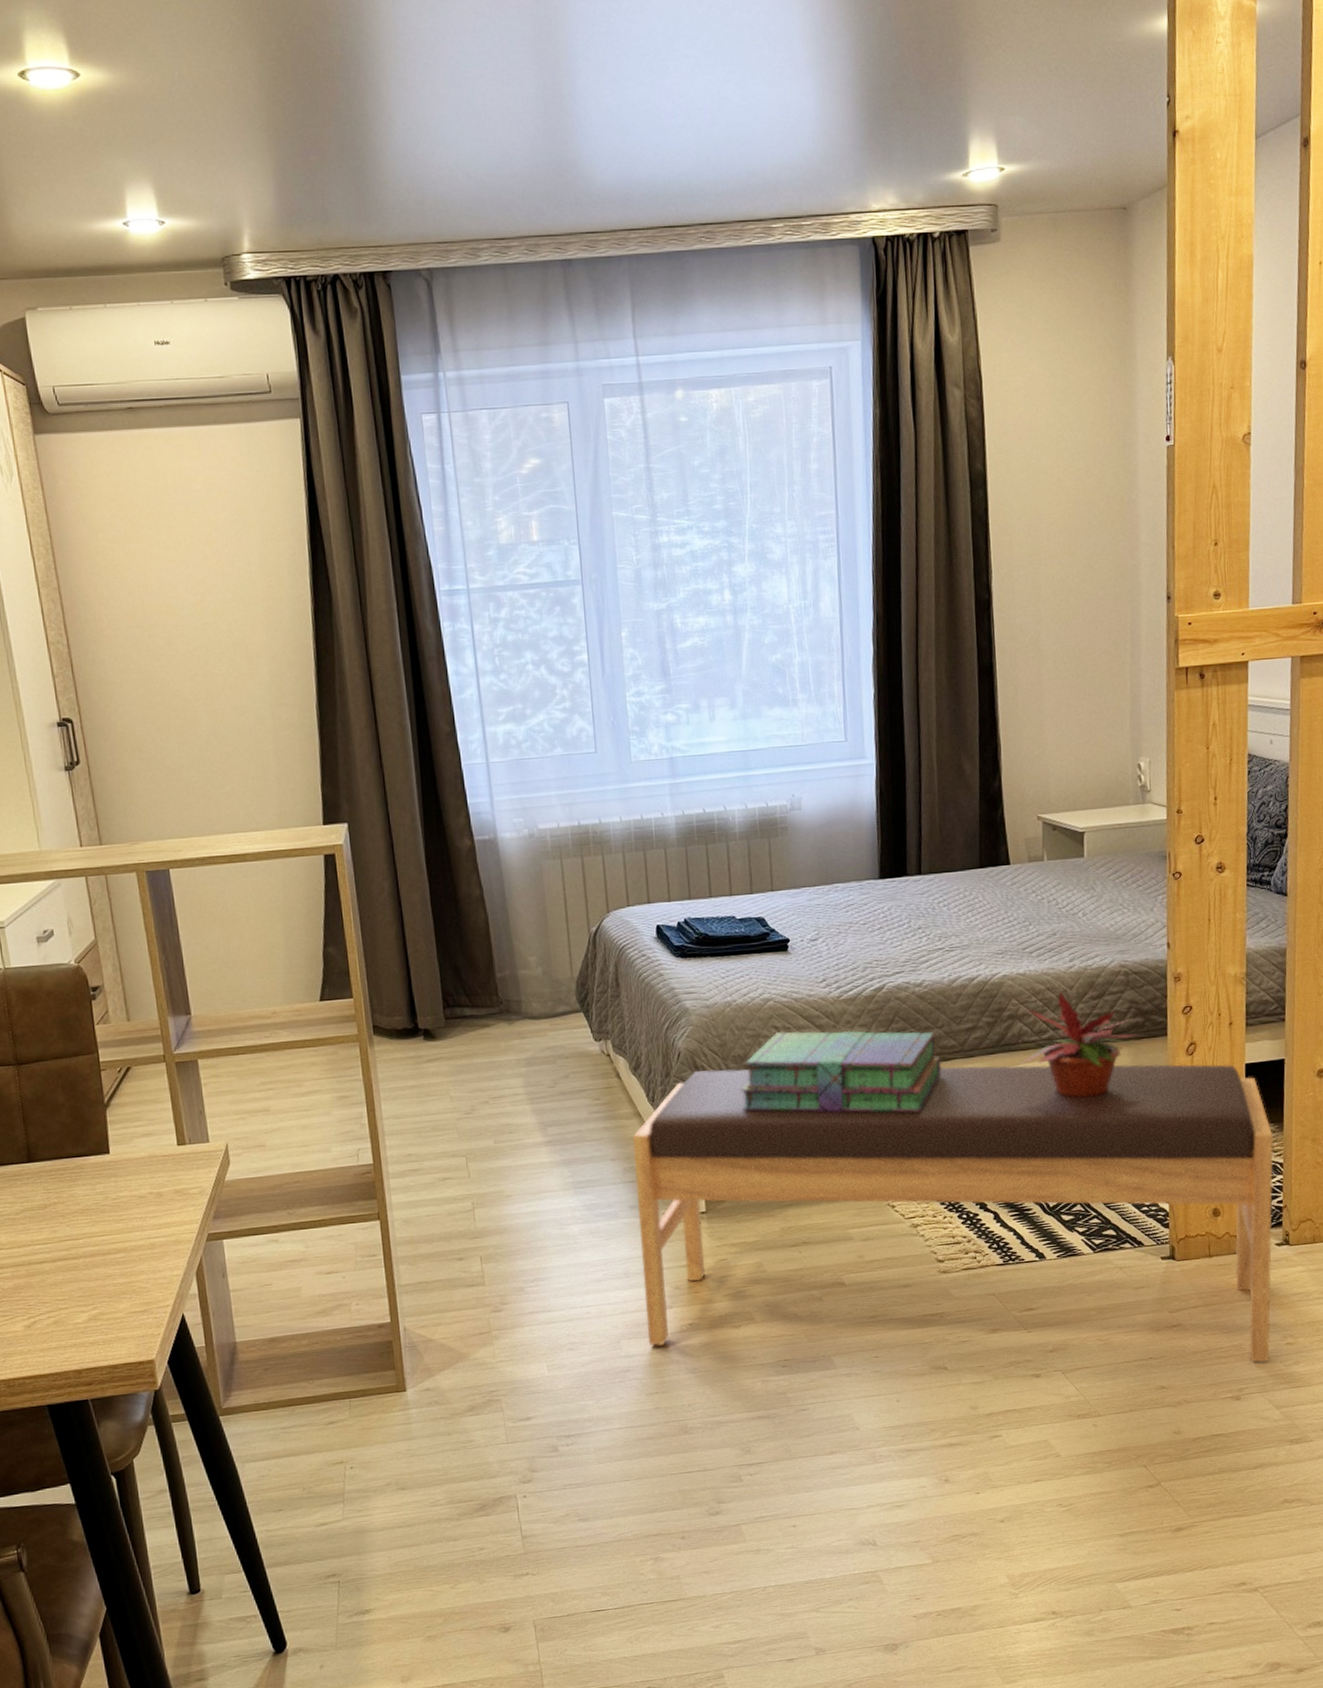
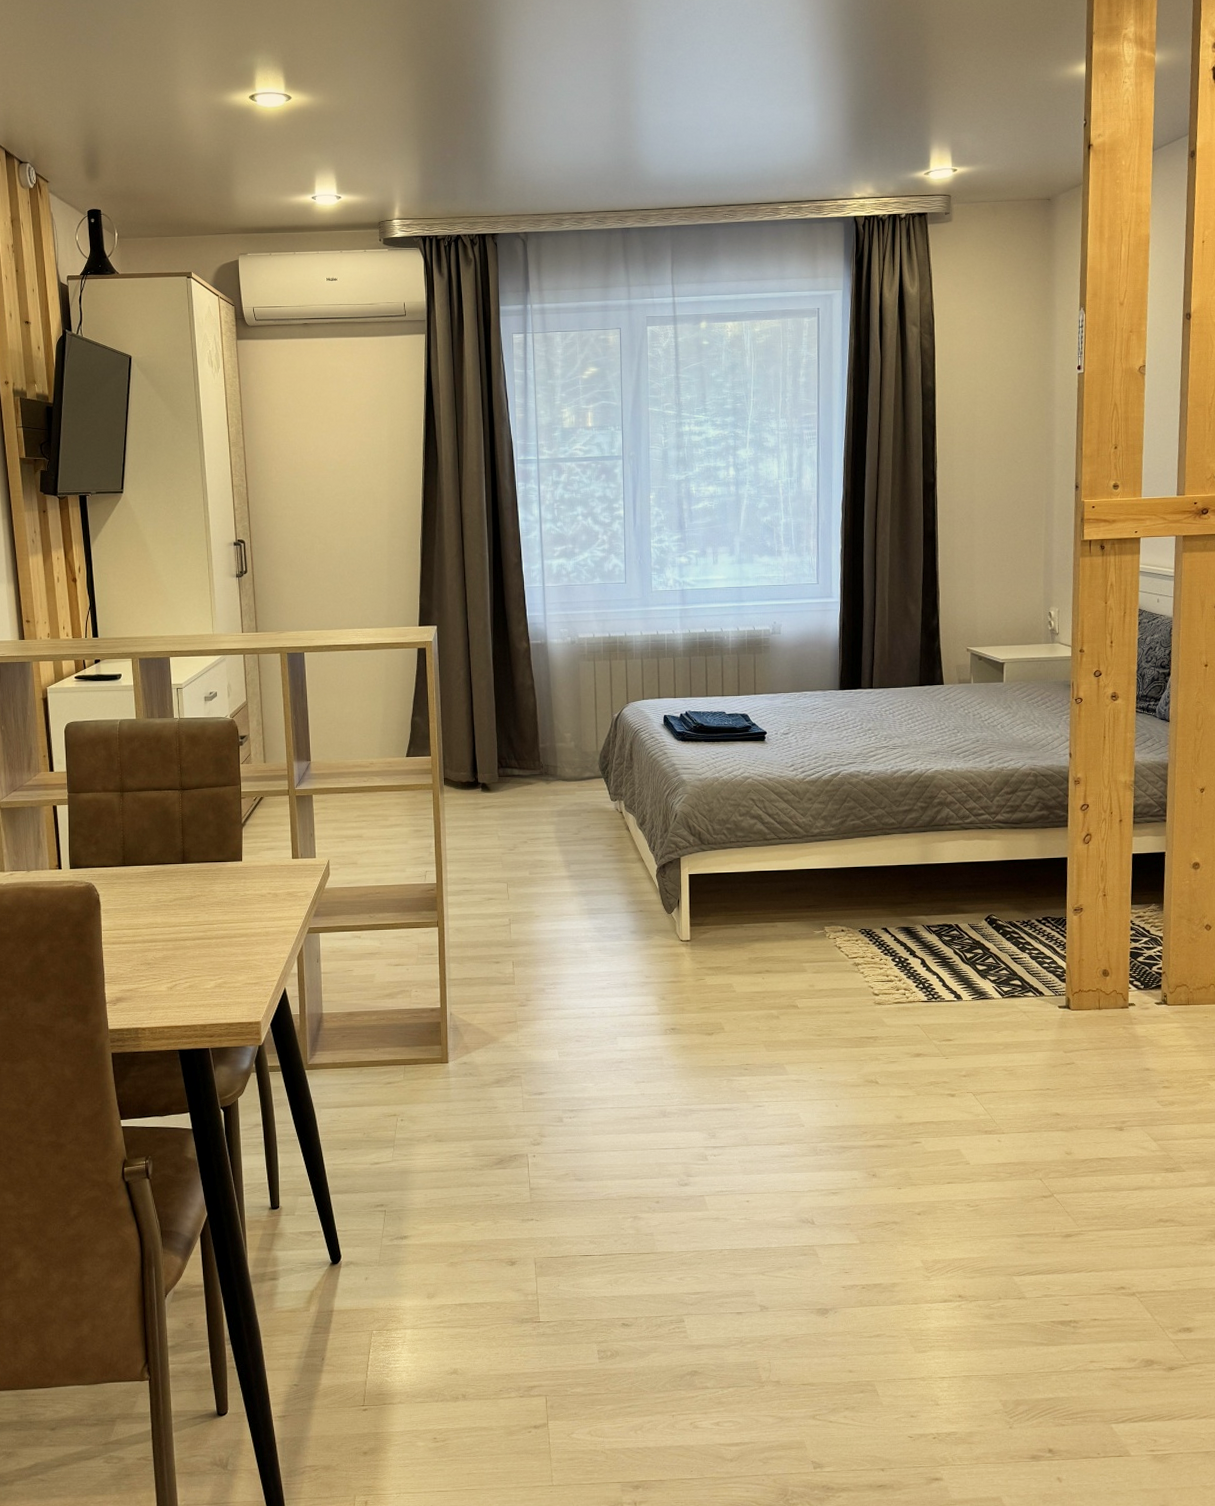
bench: present [631,1064,1274,1363] -> none [635,828,1155,1101]
stack of books: present [741,1030,942,1113] -> none [723,802,883,874]
potted plant: present [1018,990,1138,1098] -> none [945,785,1044,872]

